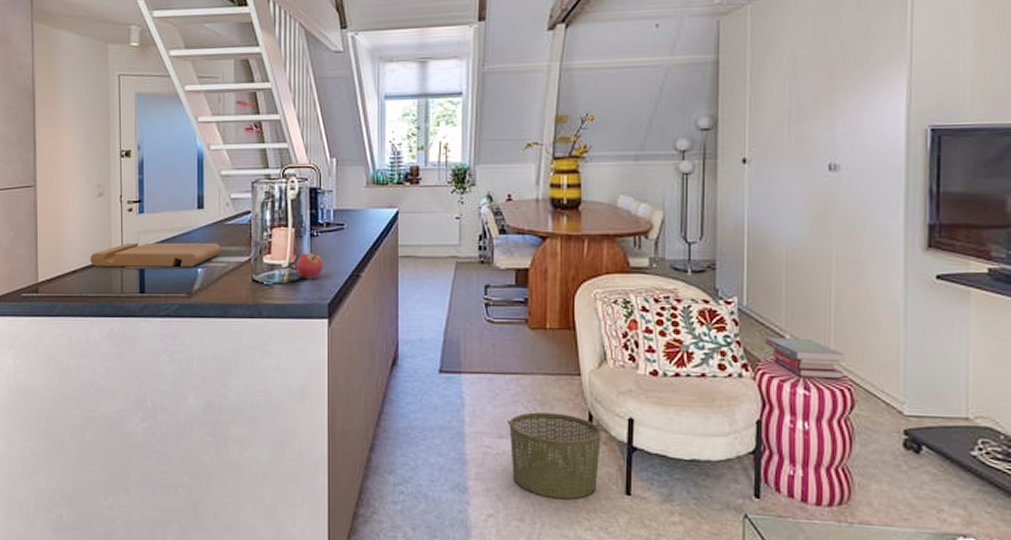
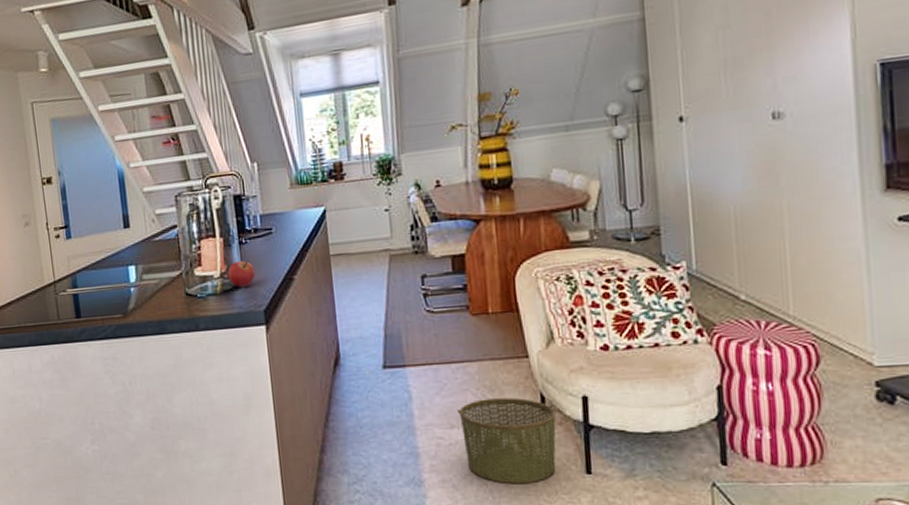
cutting board: present [90,242,222,267] -> none [24,261,153,296]
books: present [765,338,846,379] -> none [718,297,807,338]

